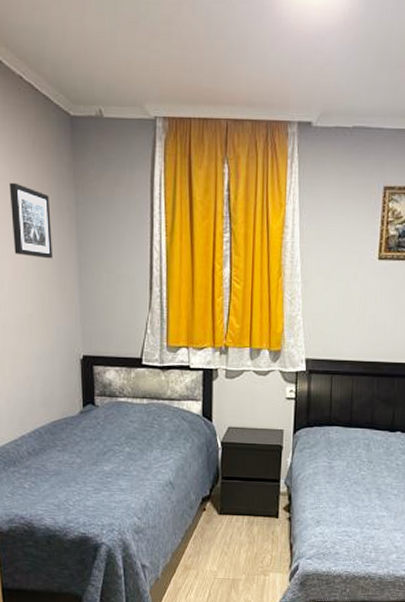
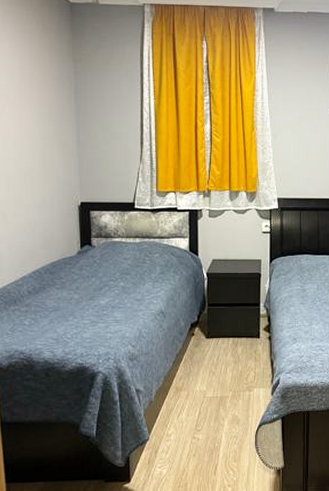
wall art: present [9,182,52,259] -> none [15,56,53,120]

